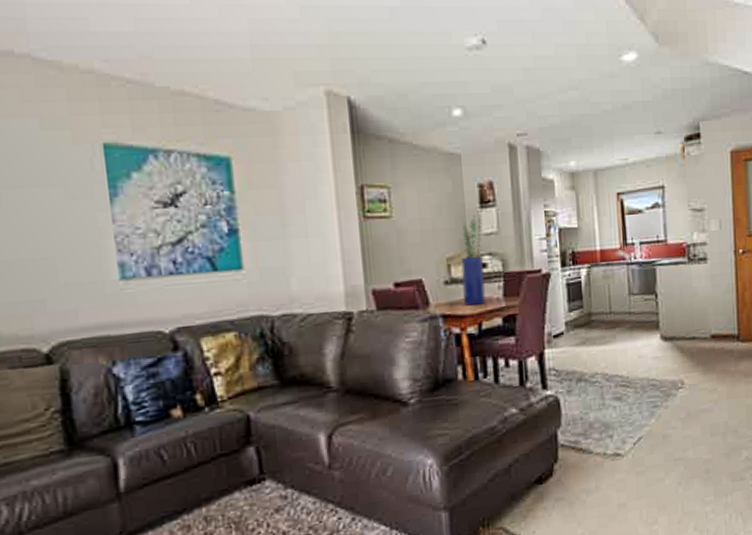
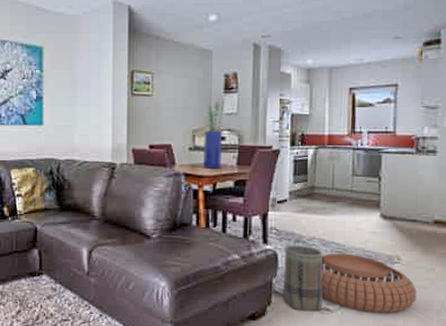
basket: none [566,384,613,463] -> present [282,245,323,312]
pouf: none [606,385,703,450] -> present [320,253,417,314]

